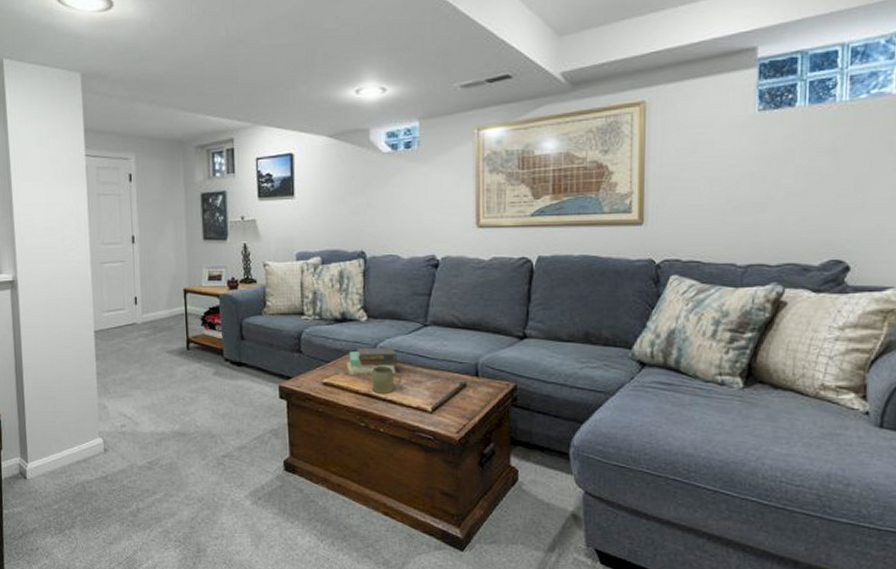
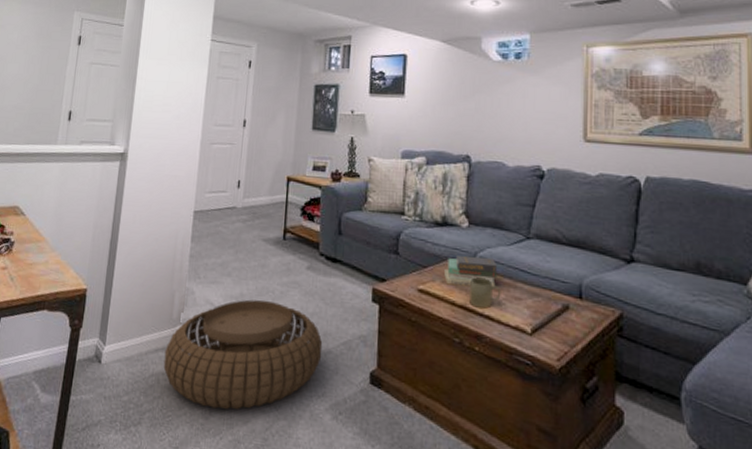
pouf: none [86,407,237,507] -> present [163,299,323,410]

